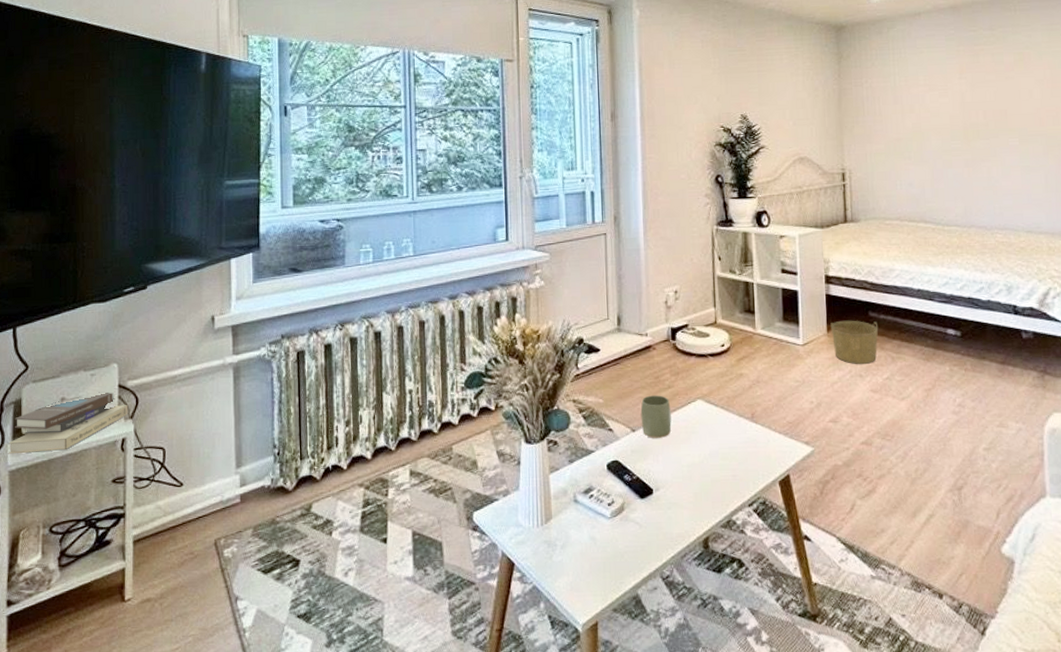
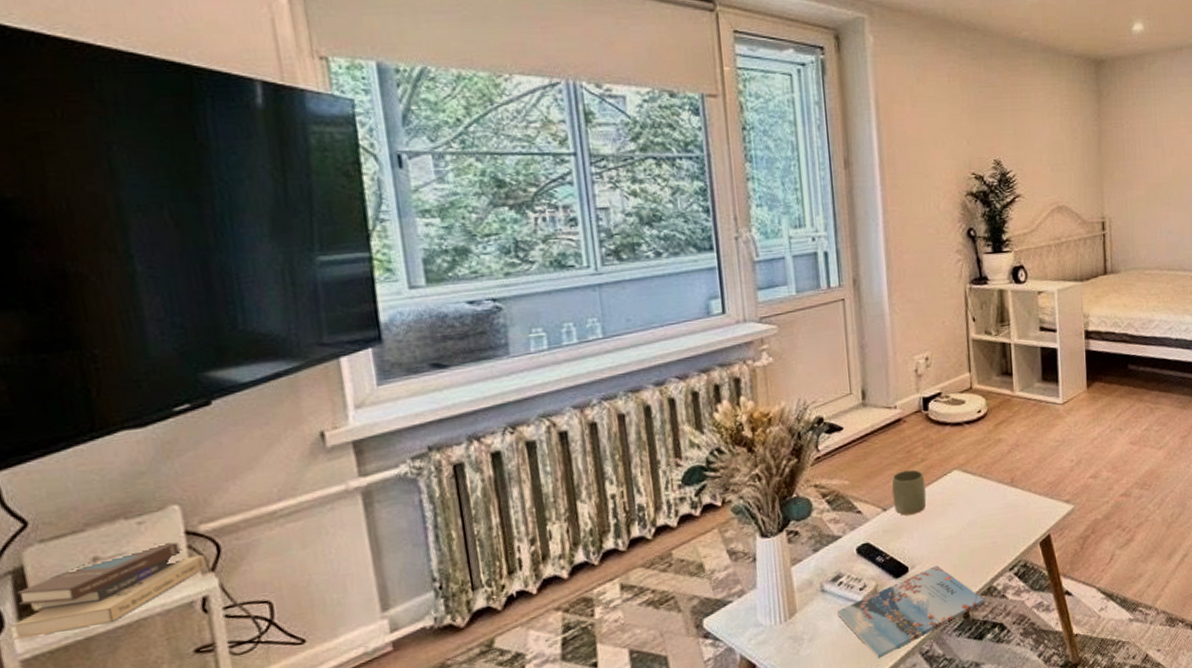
magazine: none [588,491,724,577] -> present [837,565,985,660]
basket: present [830,320,879,364] -> none [1090,374,1138,419]

